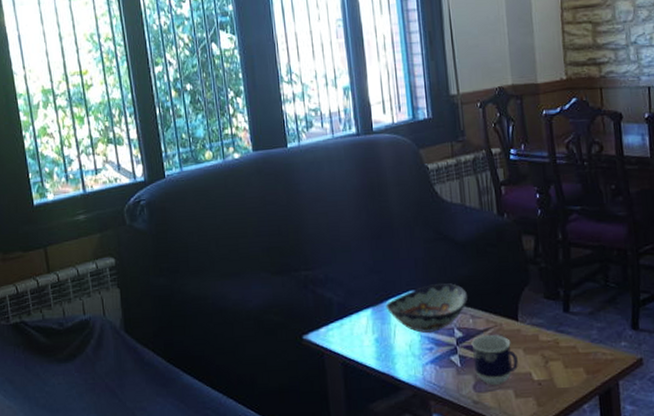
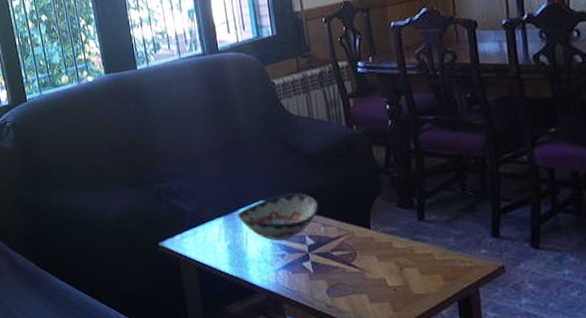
cup: present [471,334,518,385] -> none [323,241,372,290]

